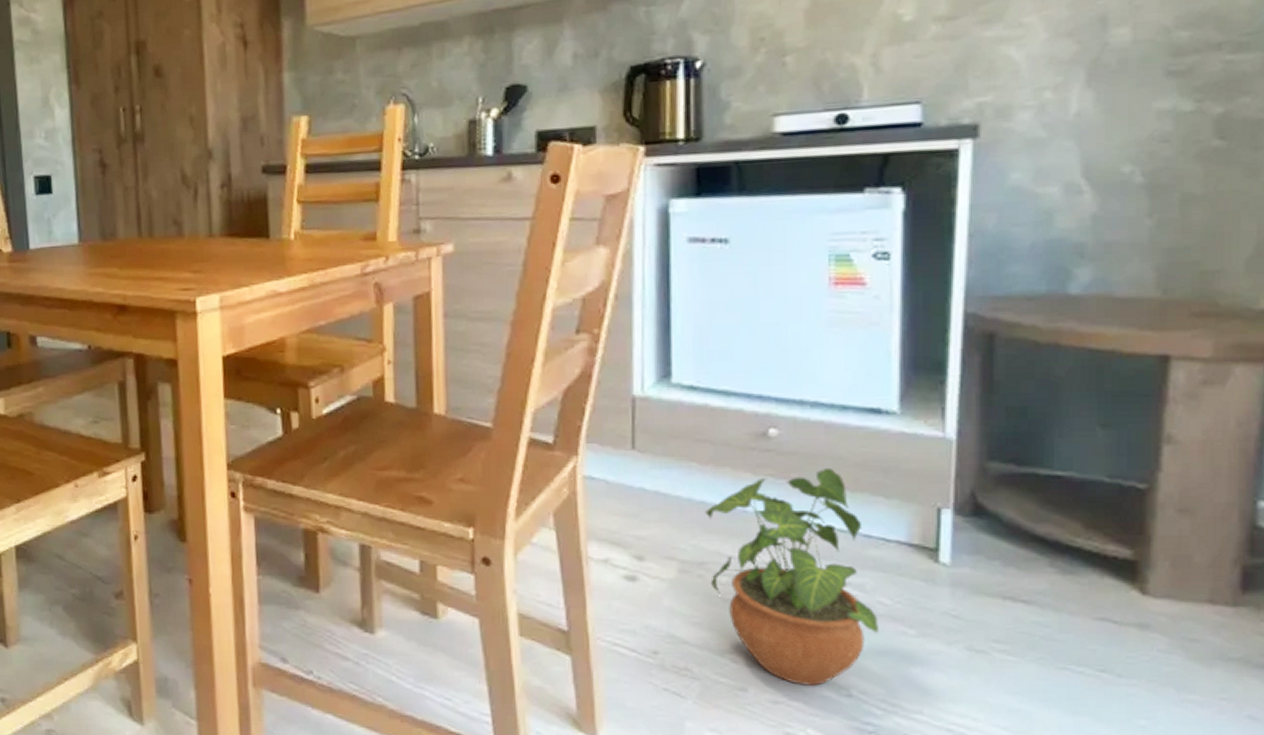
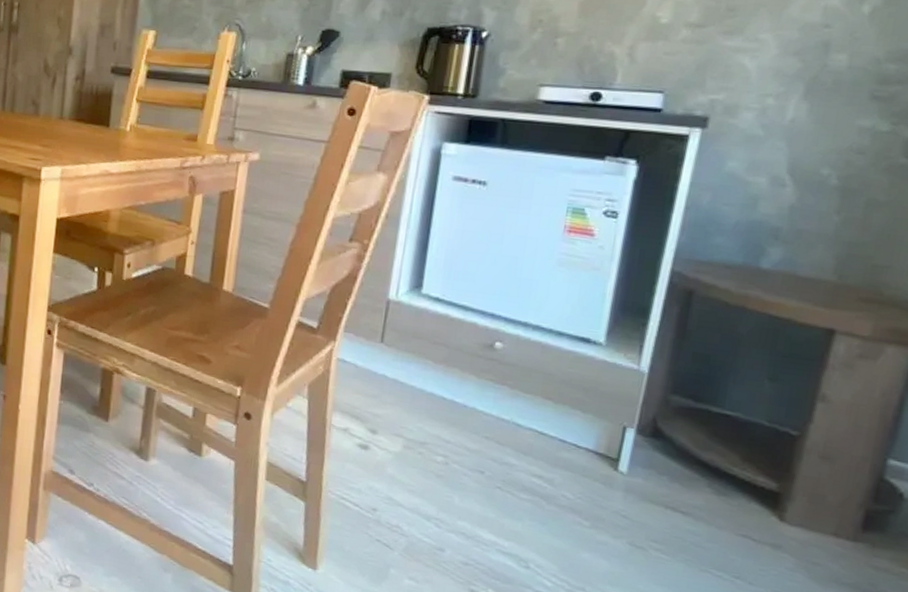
potted plant: present [705,469,879,686] -> none [428,381,561,556]

